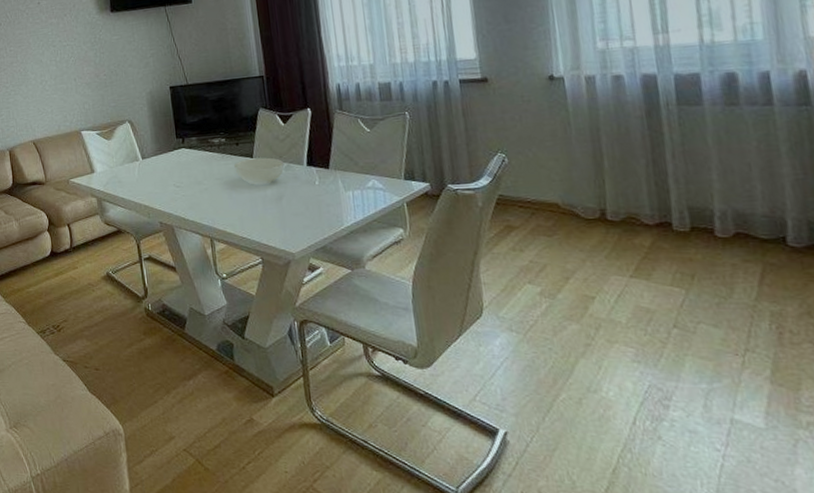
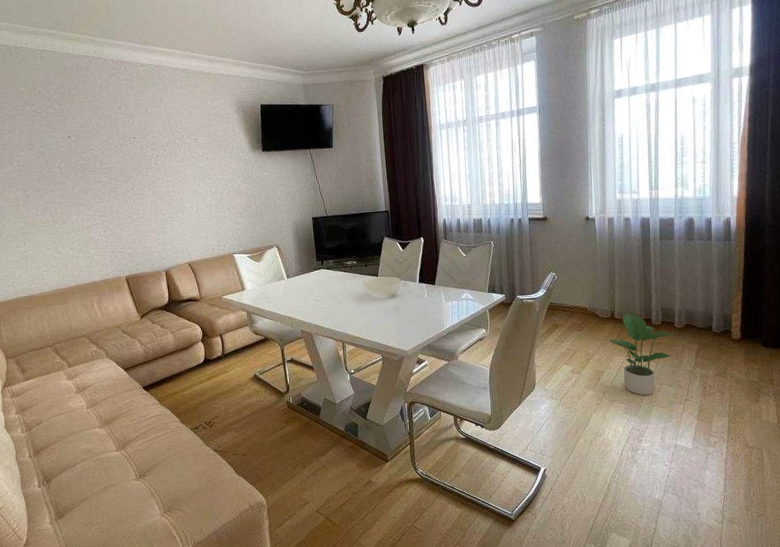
potted plant: none [600,211,718,338] -> present [609,312,676,396]

